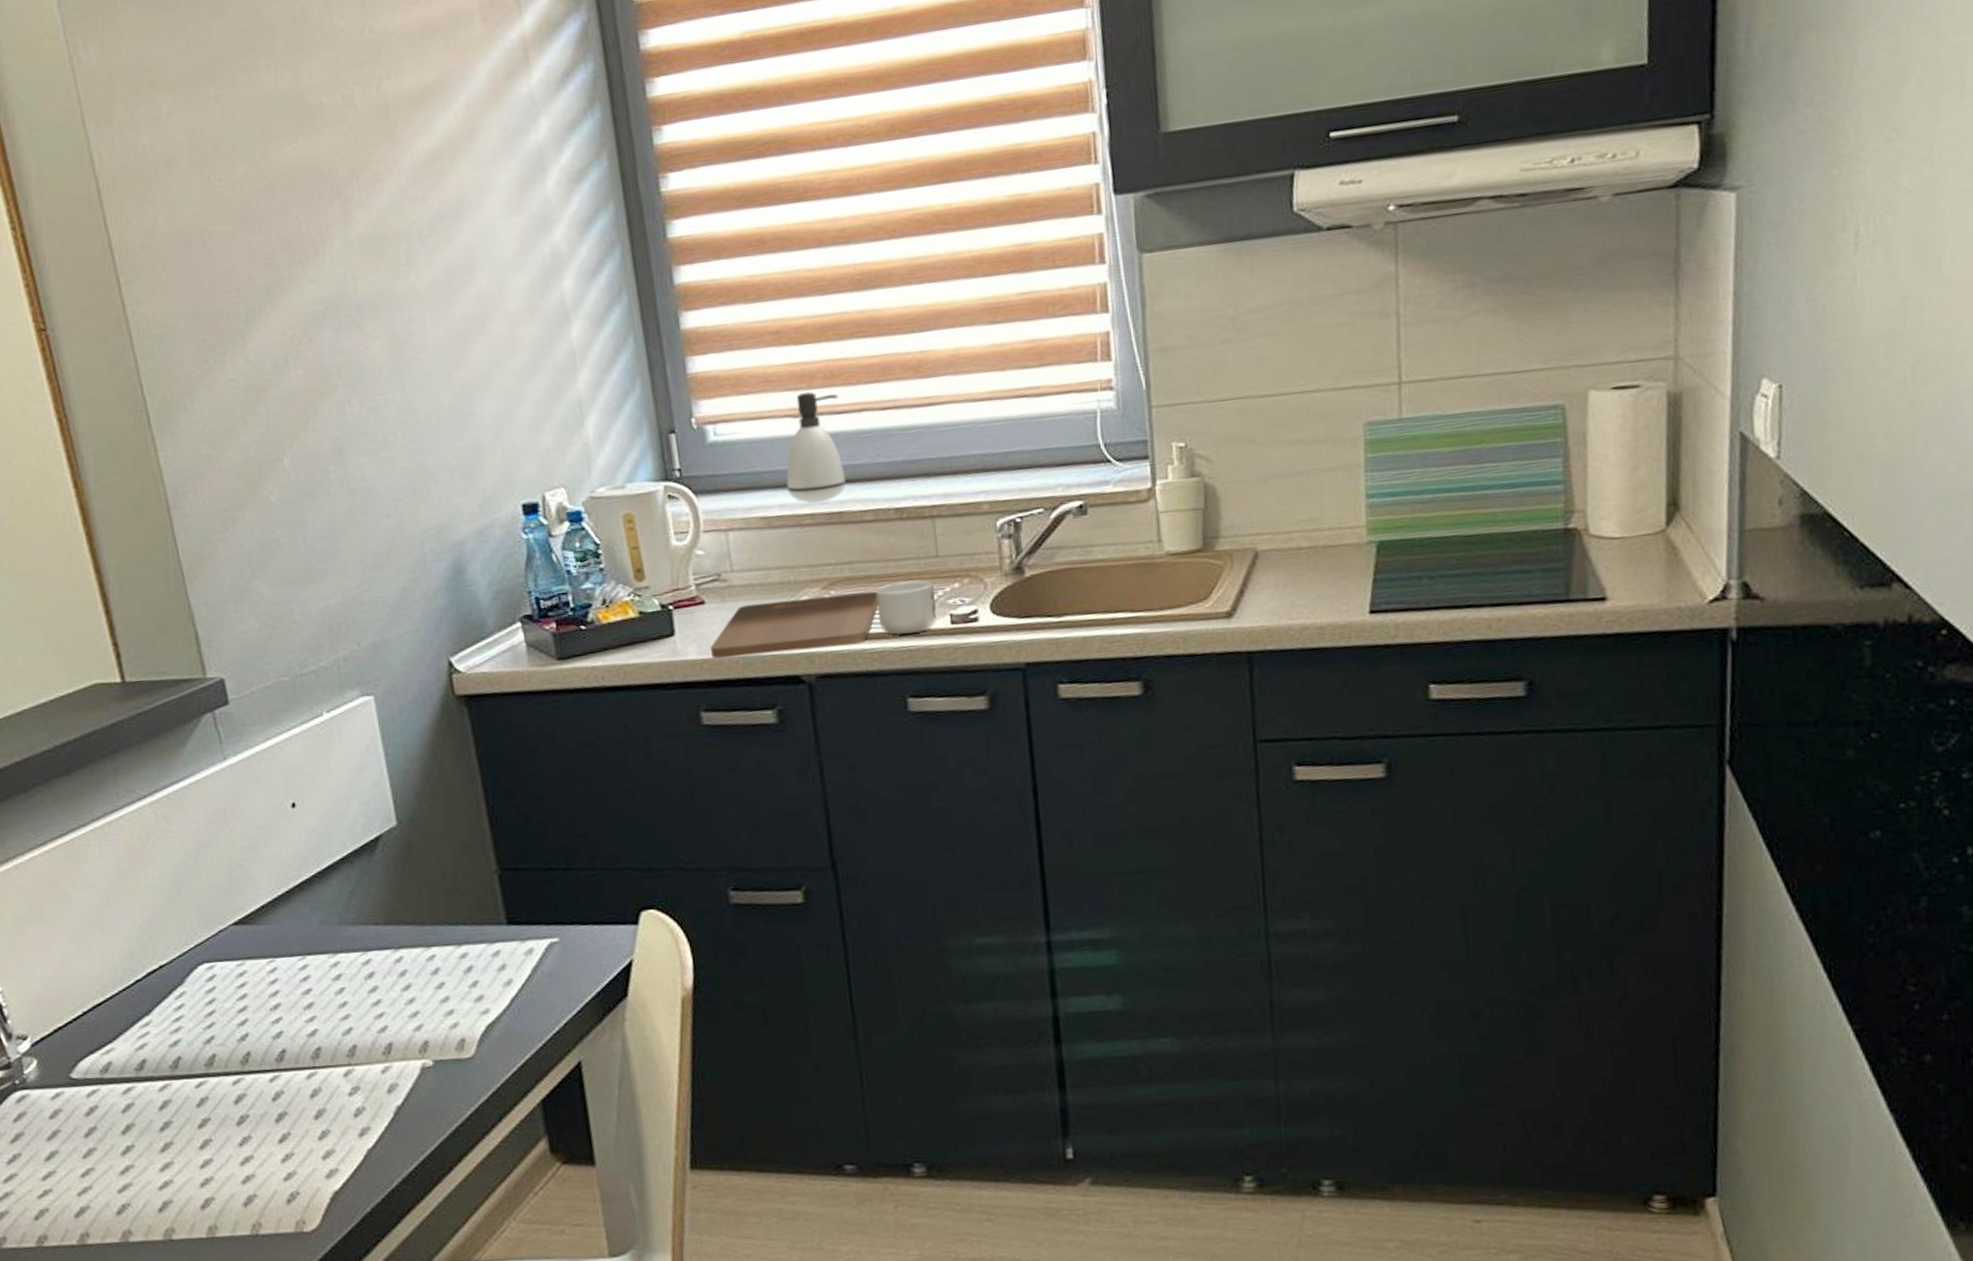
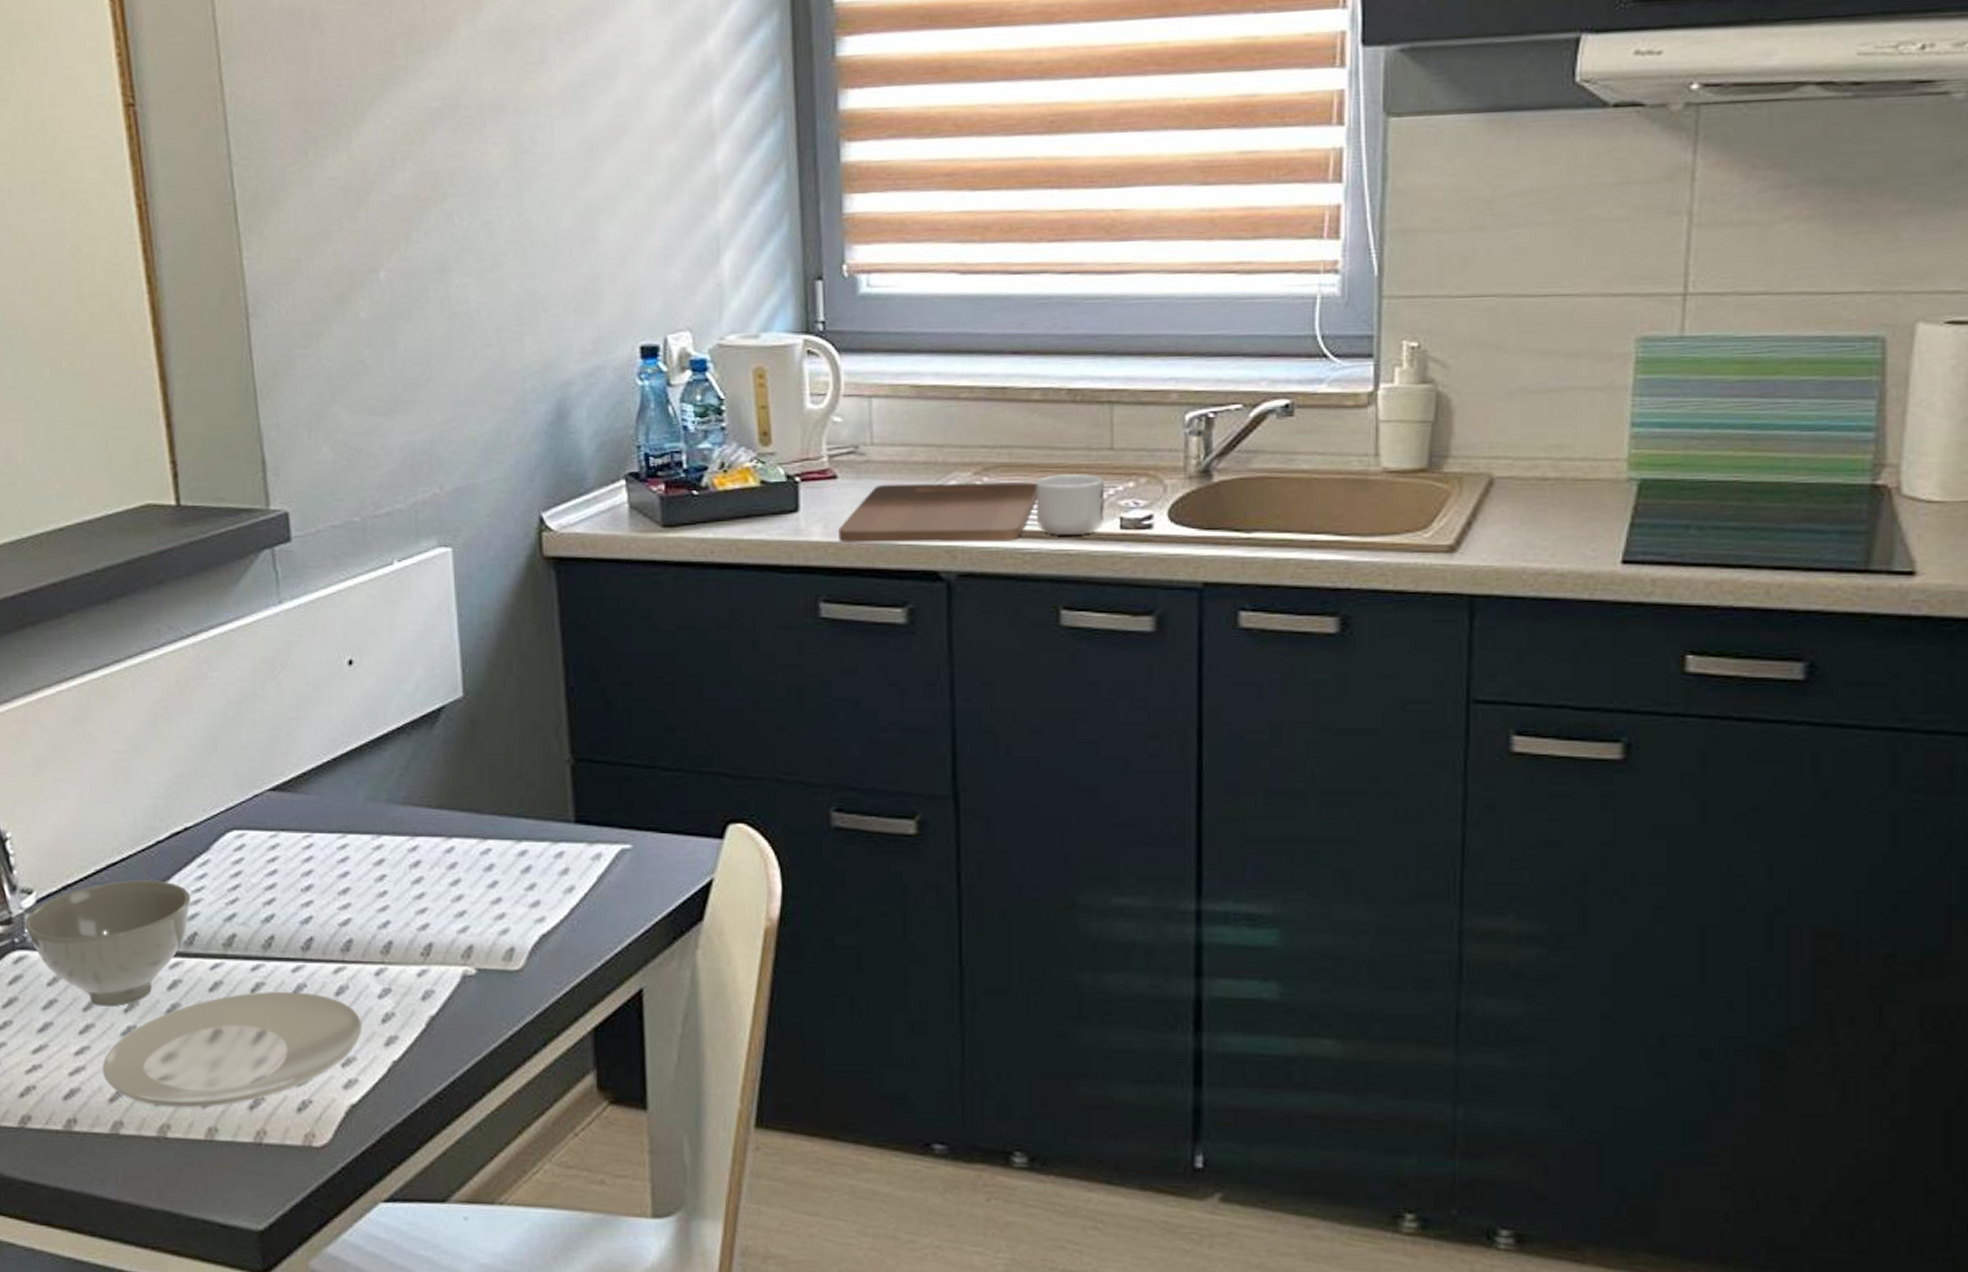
bowl: none [22,1015,172,1132] -> present [24,880,191,1007]
plate: none [107,1098,338,1213] -> present [102,991,363,1108]
soap dispenser: present [786,392,846,504] -> none [945,245,1014,375]

